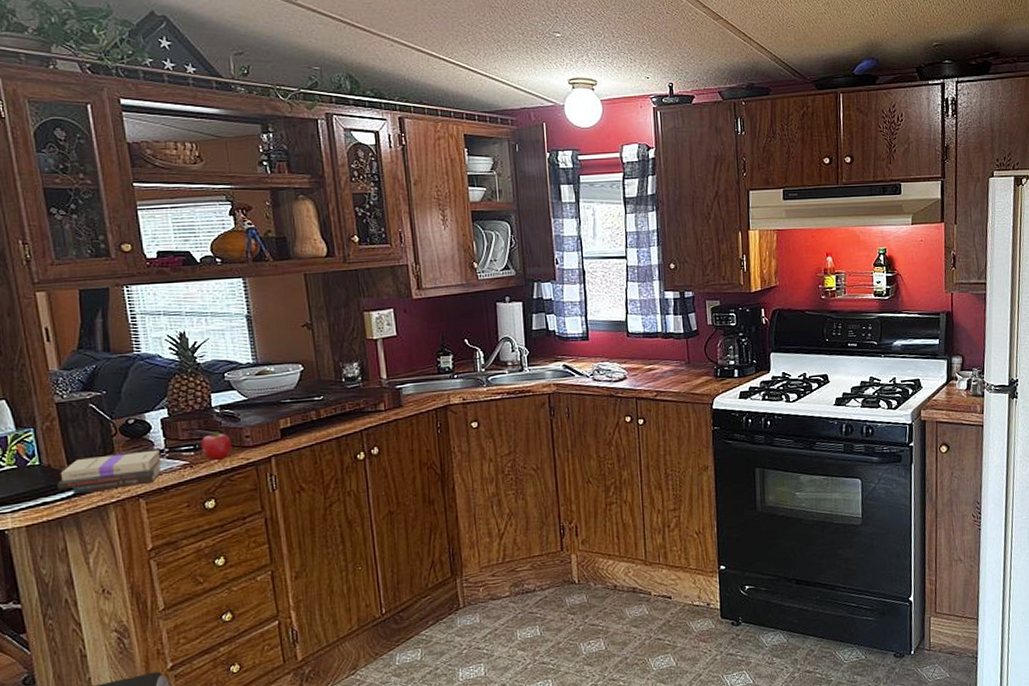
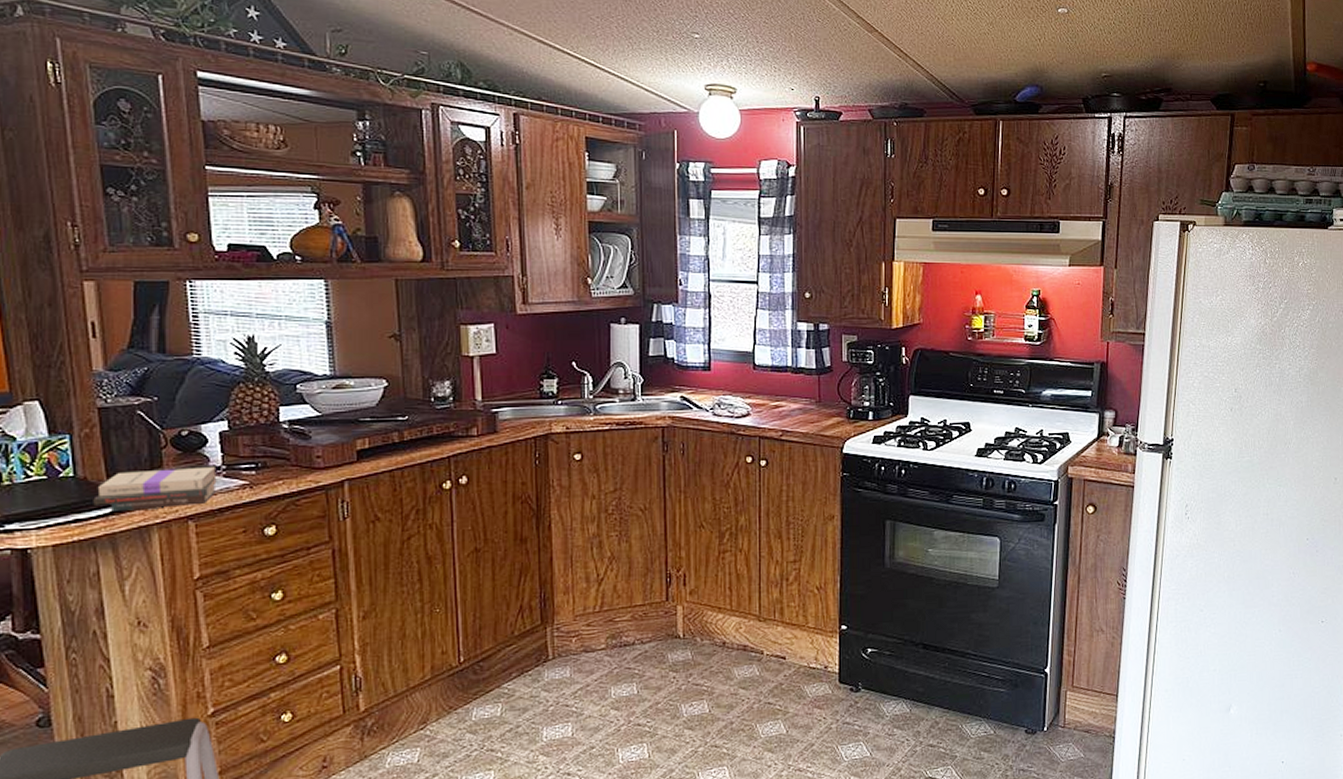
fruit: present [201,431,232,461] -> none [264,449,300,483]

